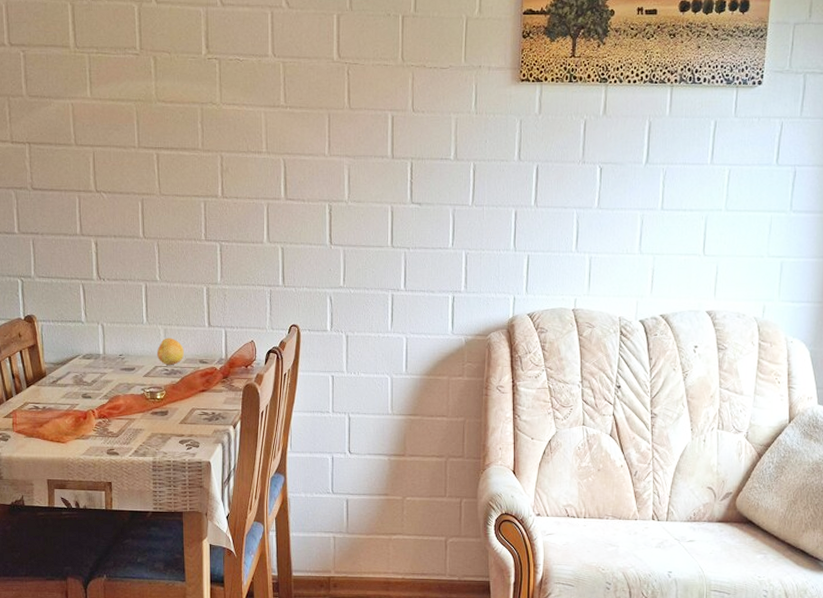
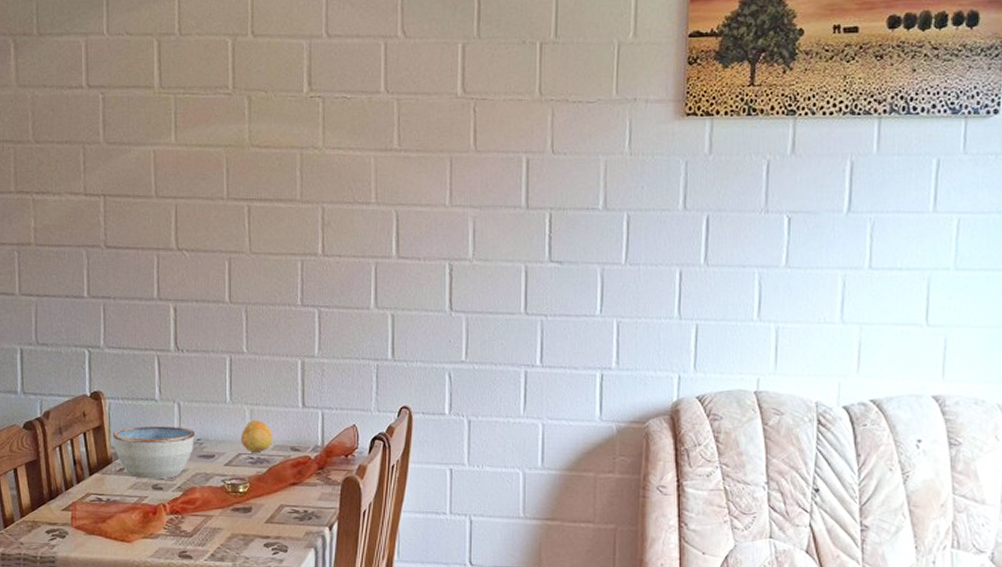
bowl: none [45,344,118,390] -> present [112,426,196,479]

